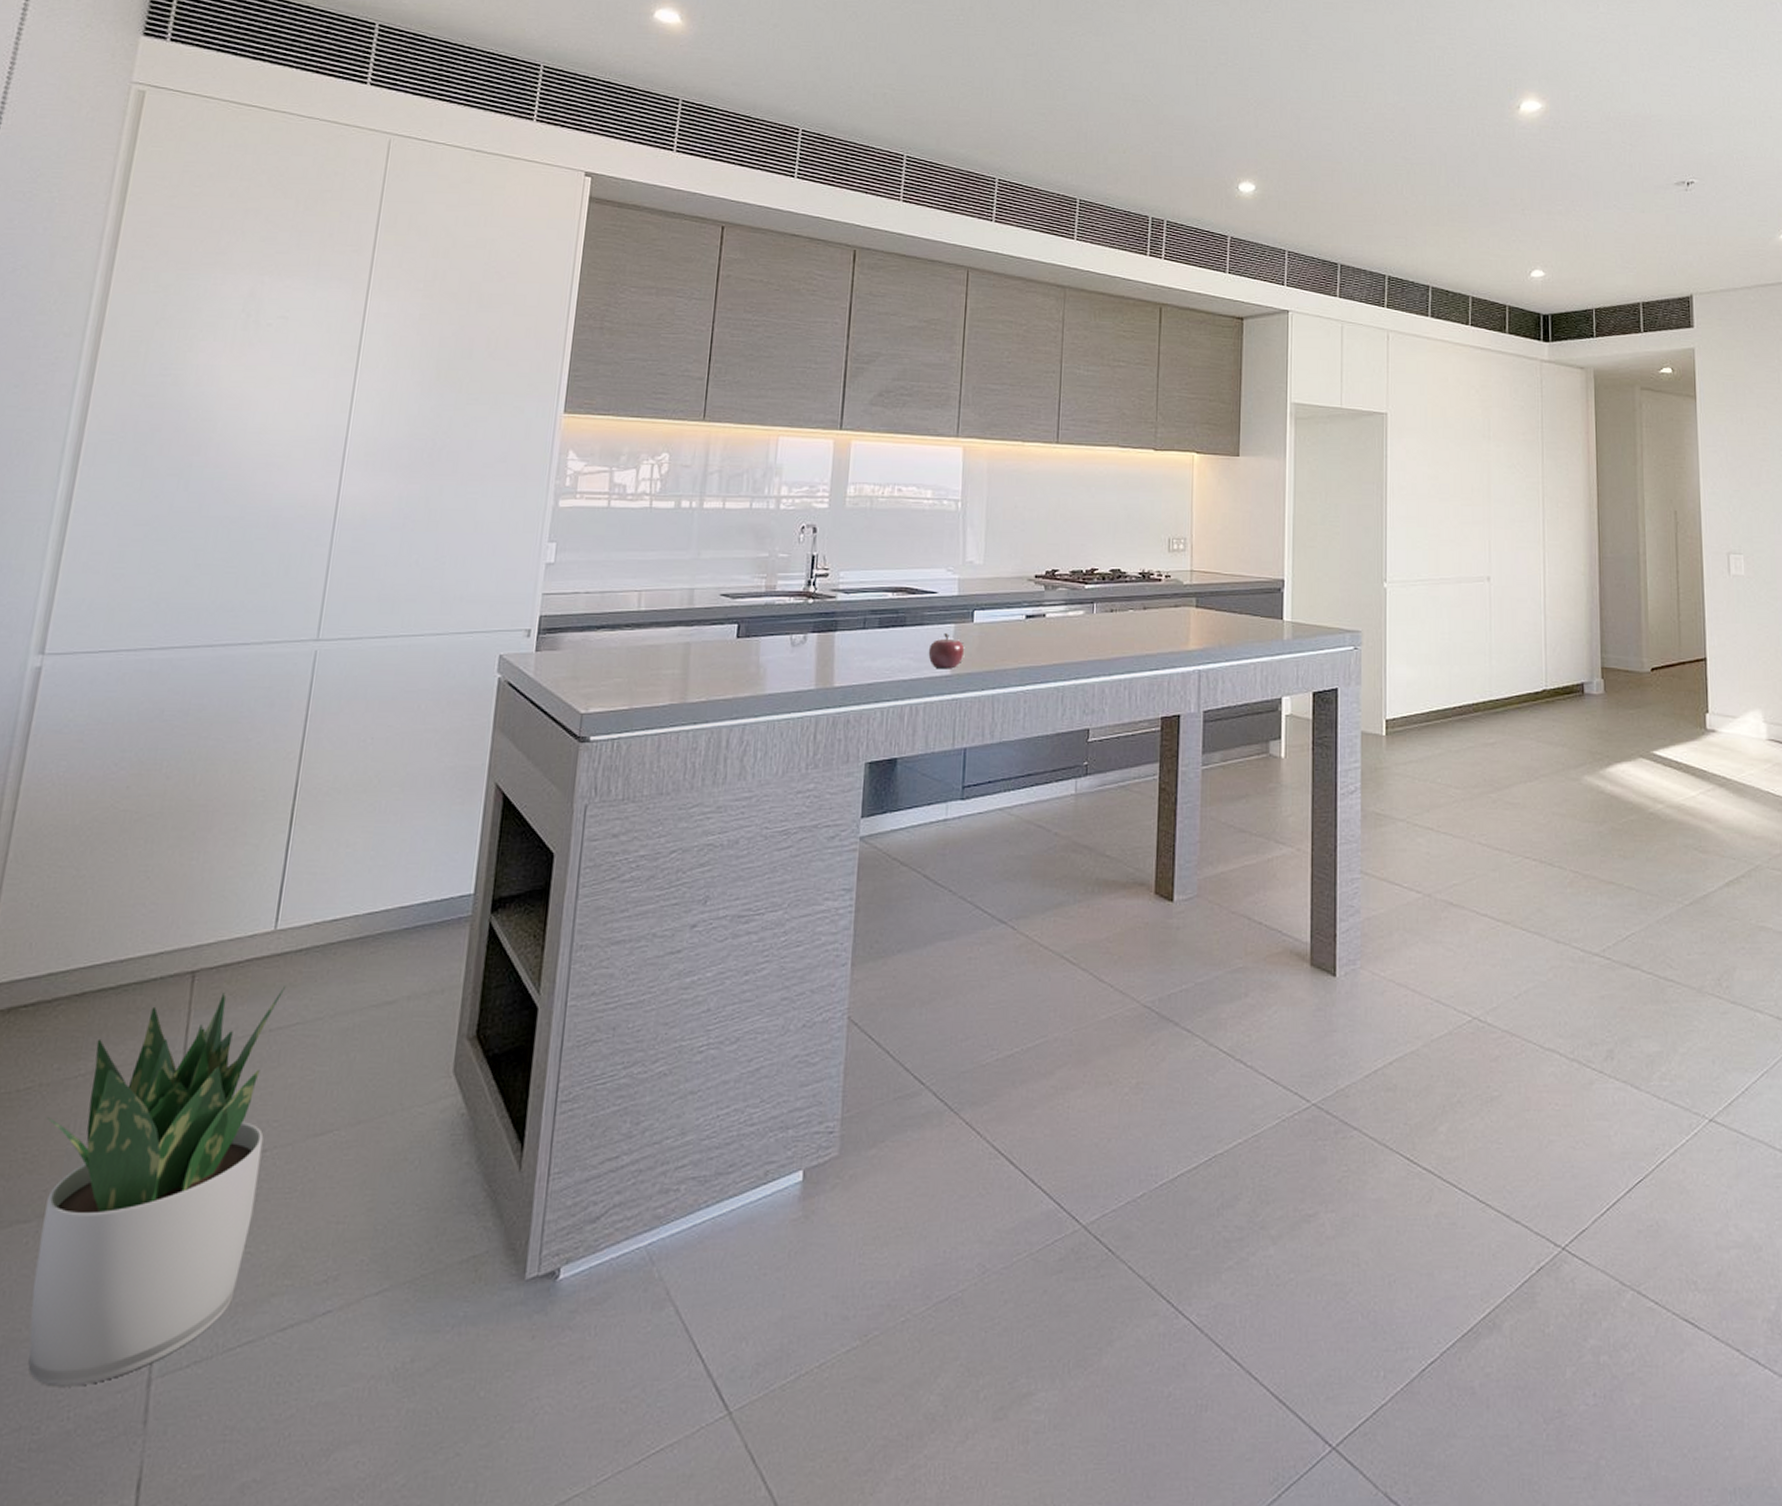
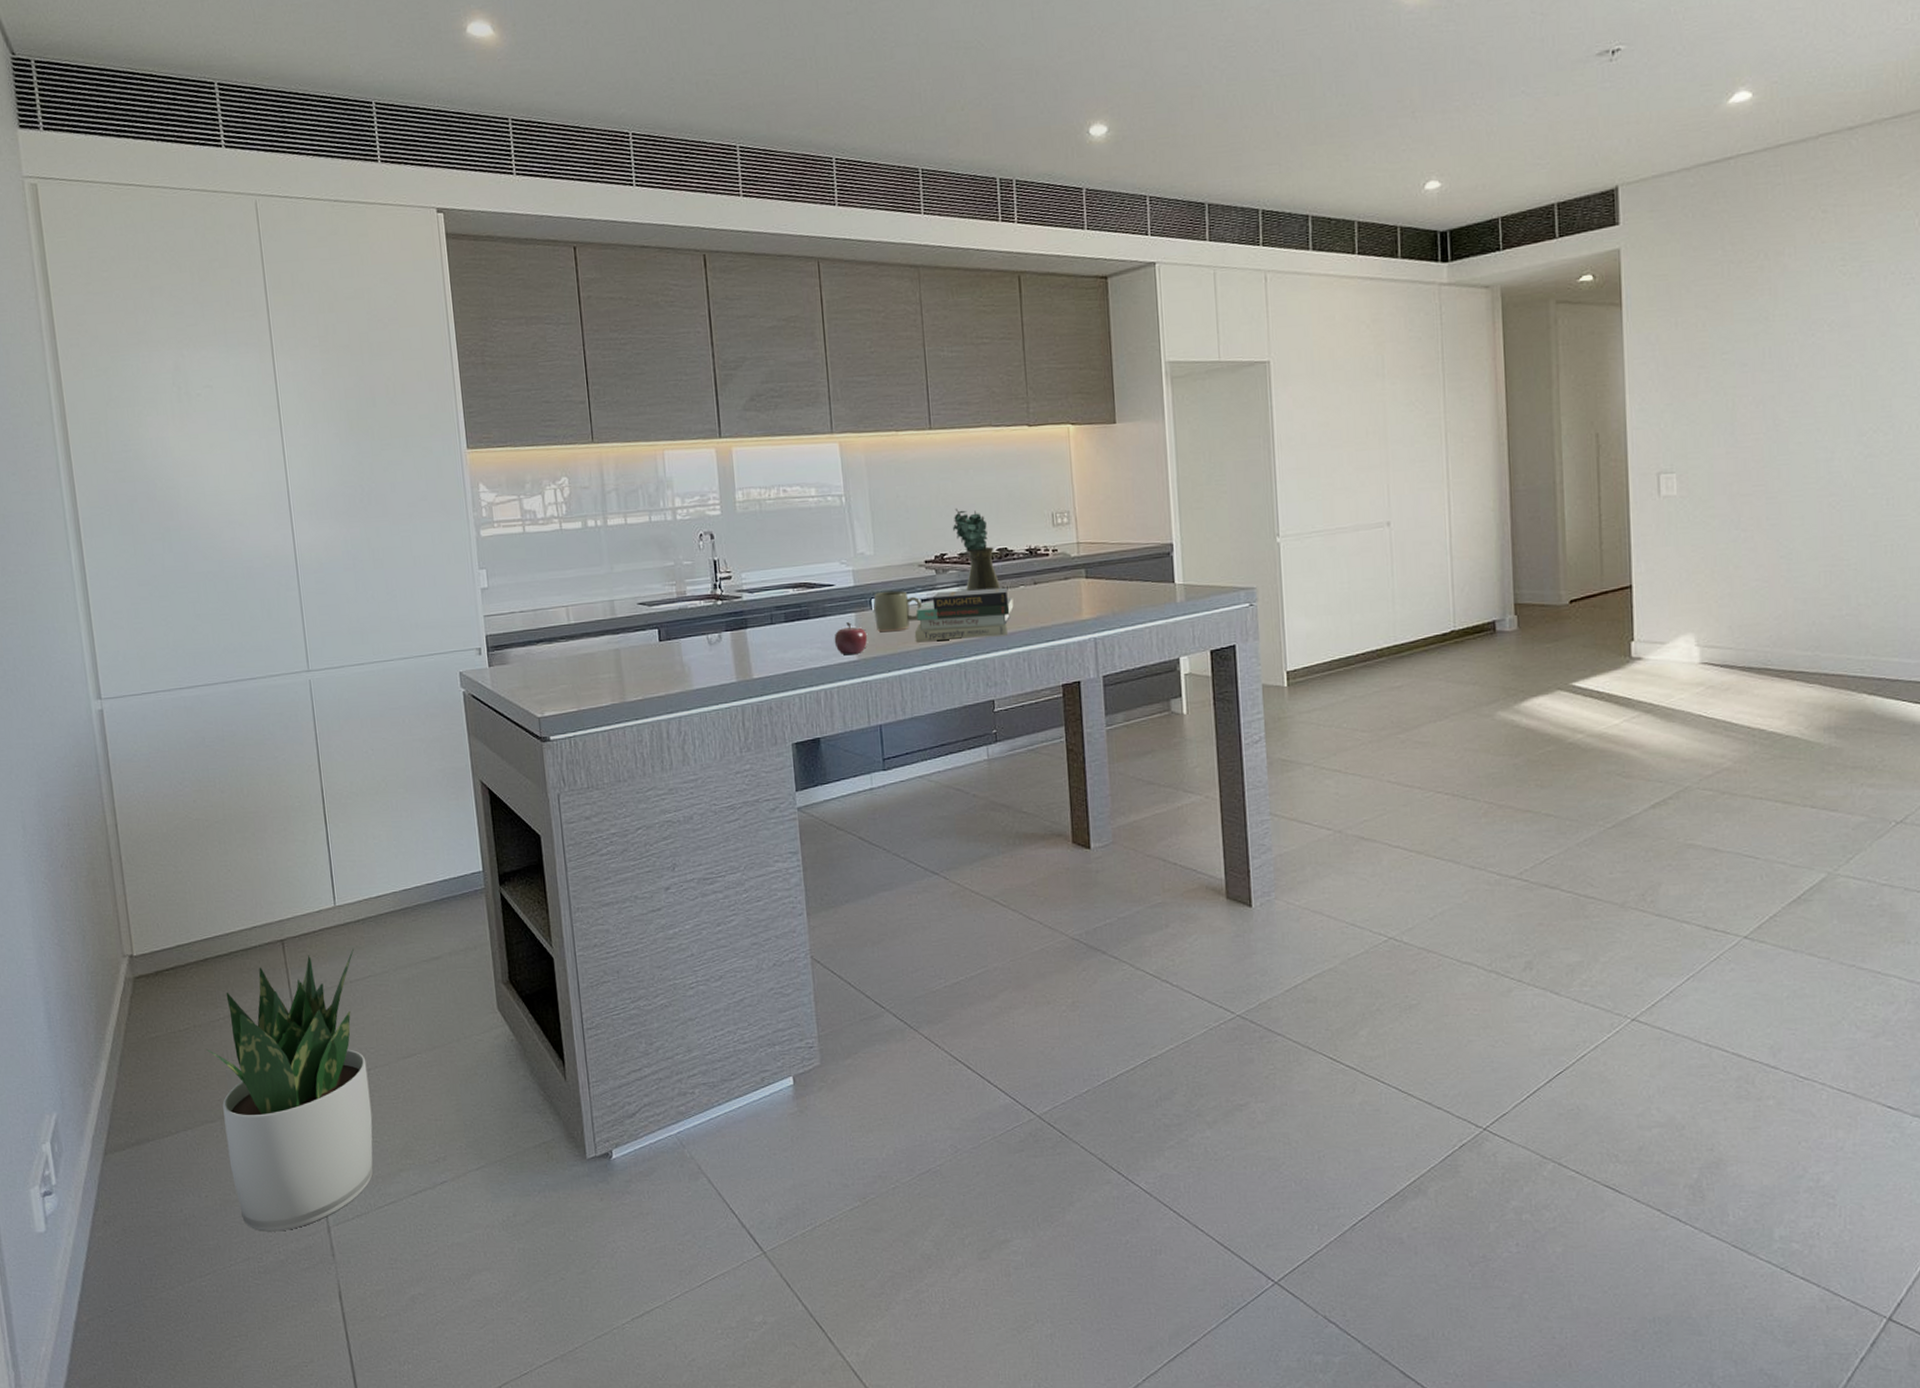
mug: none [974,603,1026,647] -> present [873,590,922,632]
books: none [1014,608,1121,661] -> present [914,587,1014,643]
vase: none [1067,524,1110,611] -> present [952,507,1001,591]

